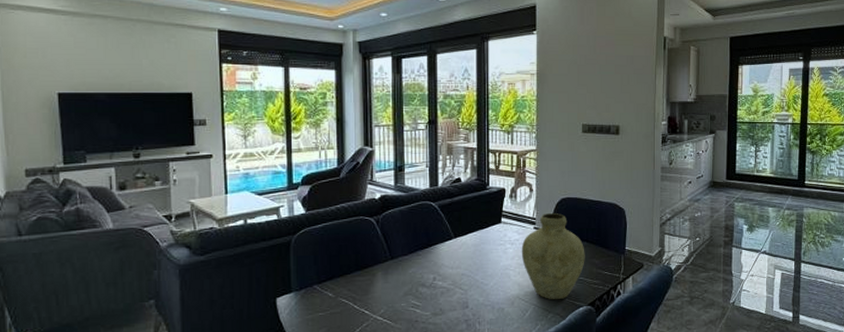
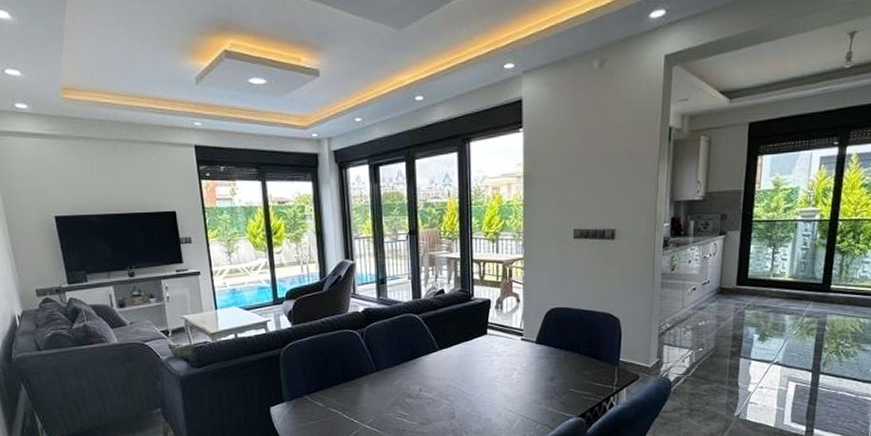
vase: present [521,212,585,300] -> none [508,323,576,411]

